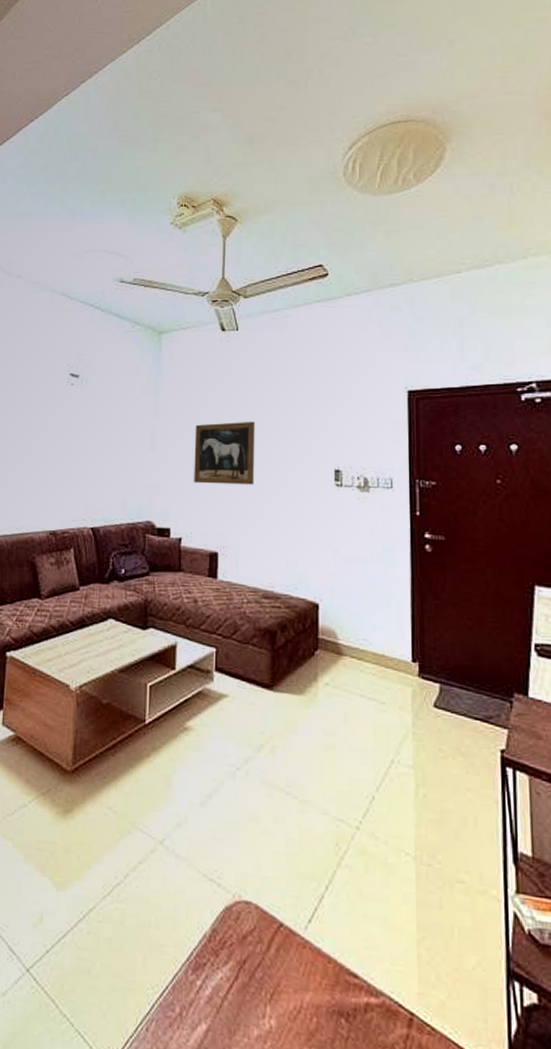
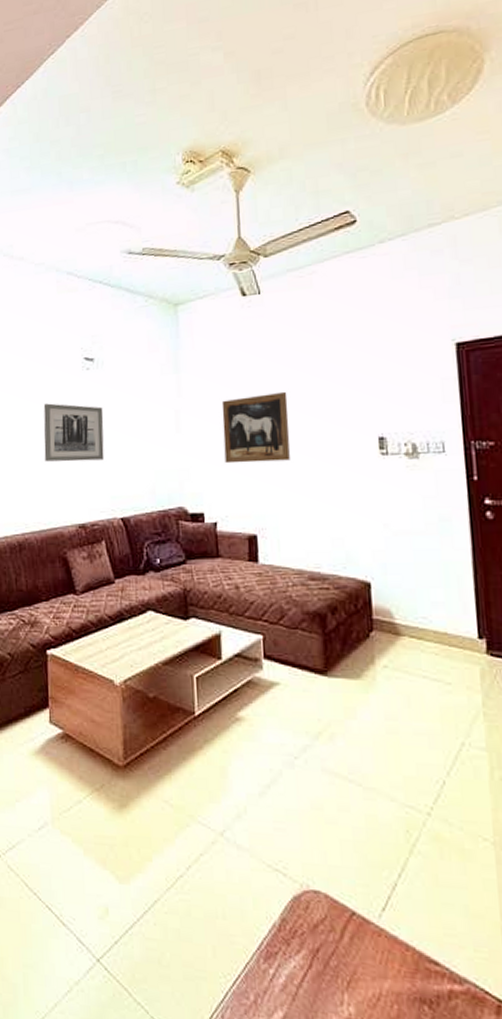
wall art: none [23,413,84,471] -> present [43,403,104,462]

